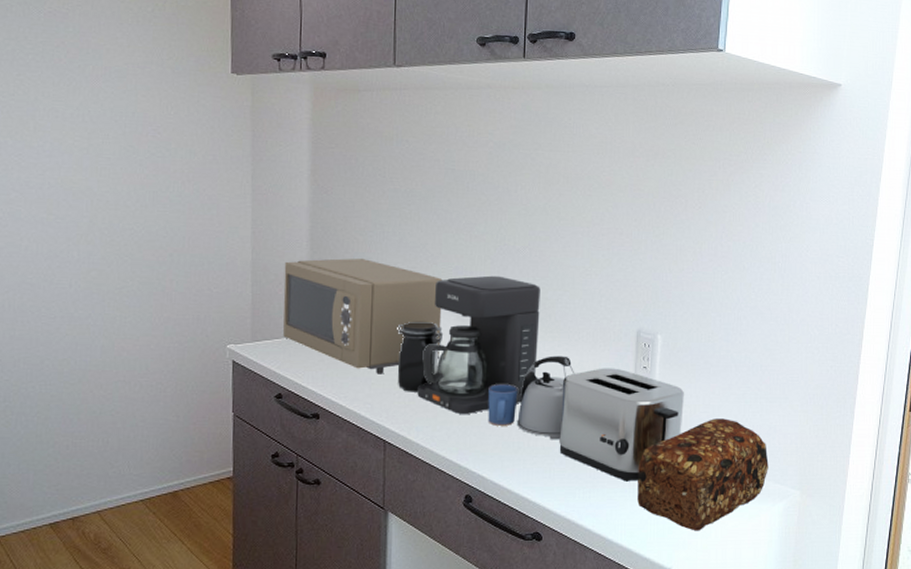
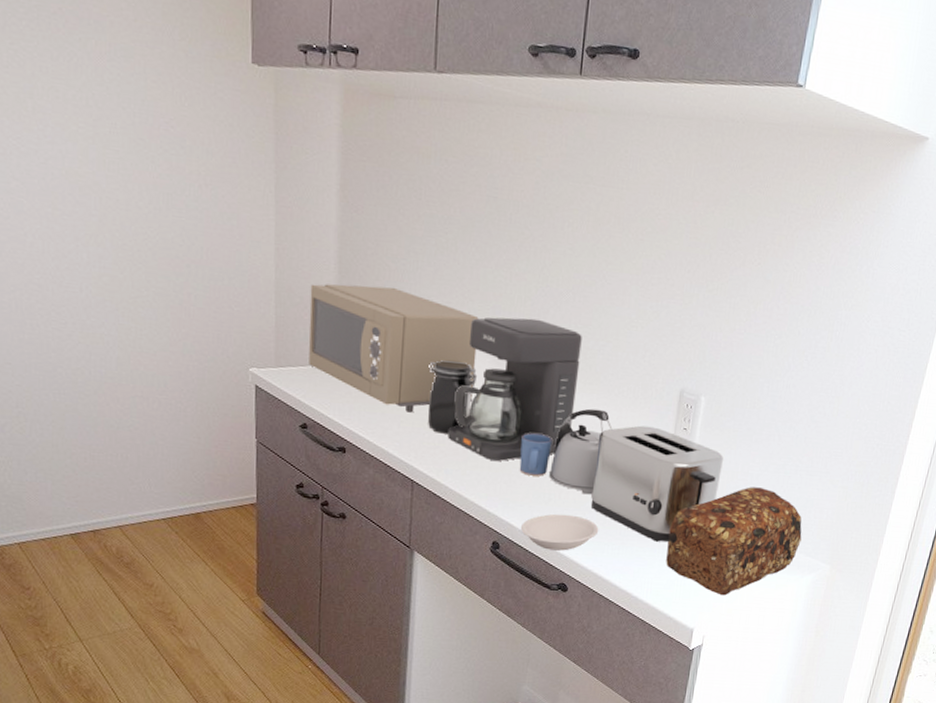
dish: none [493,461,569,499] -> present [521,514,599,551]

